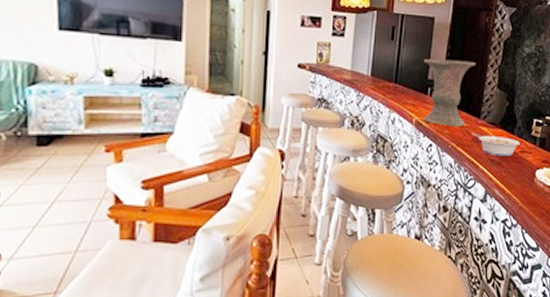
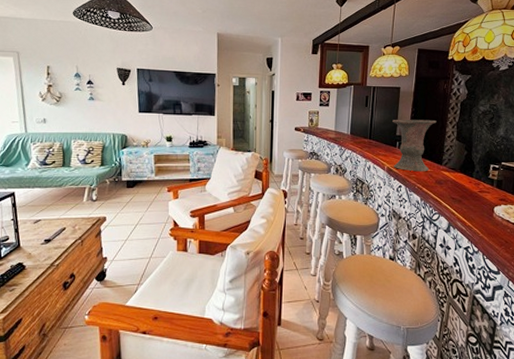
legume: present [471,132,521,157] -> none [434,176,479,195]

